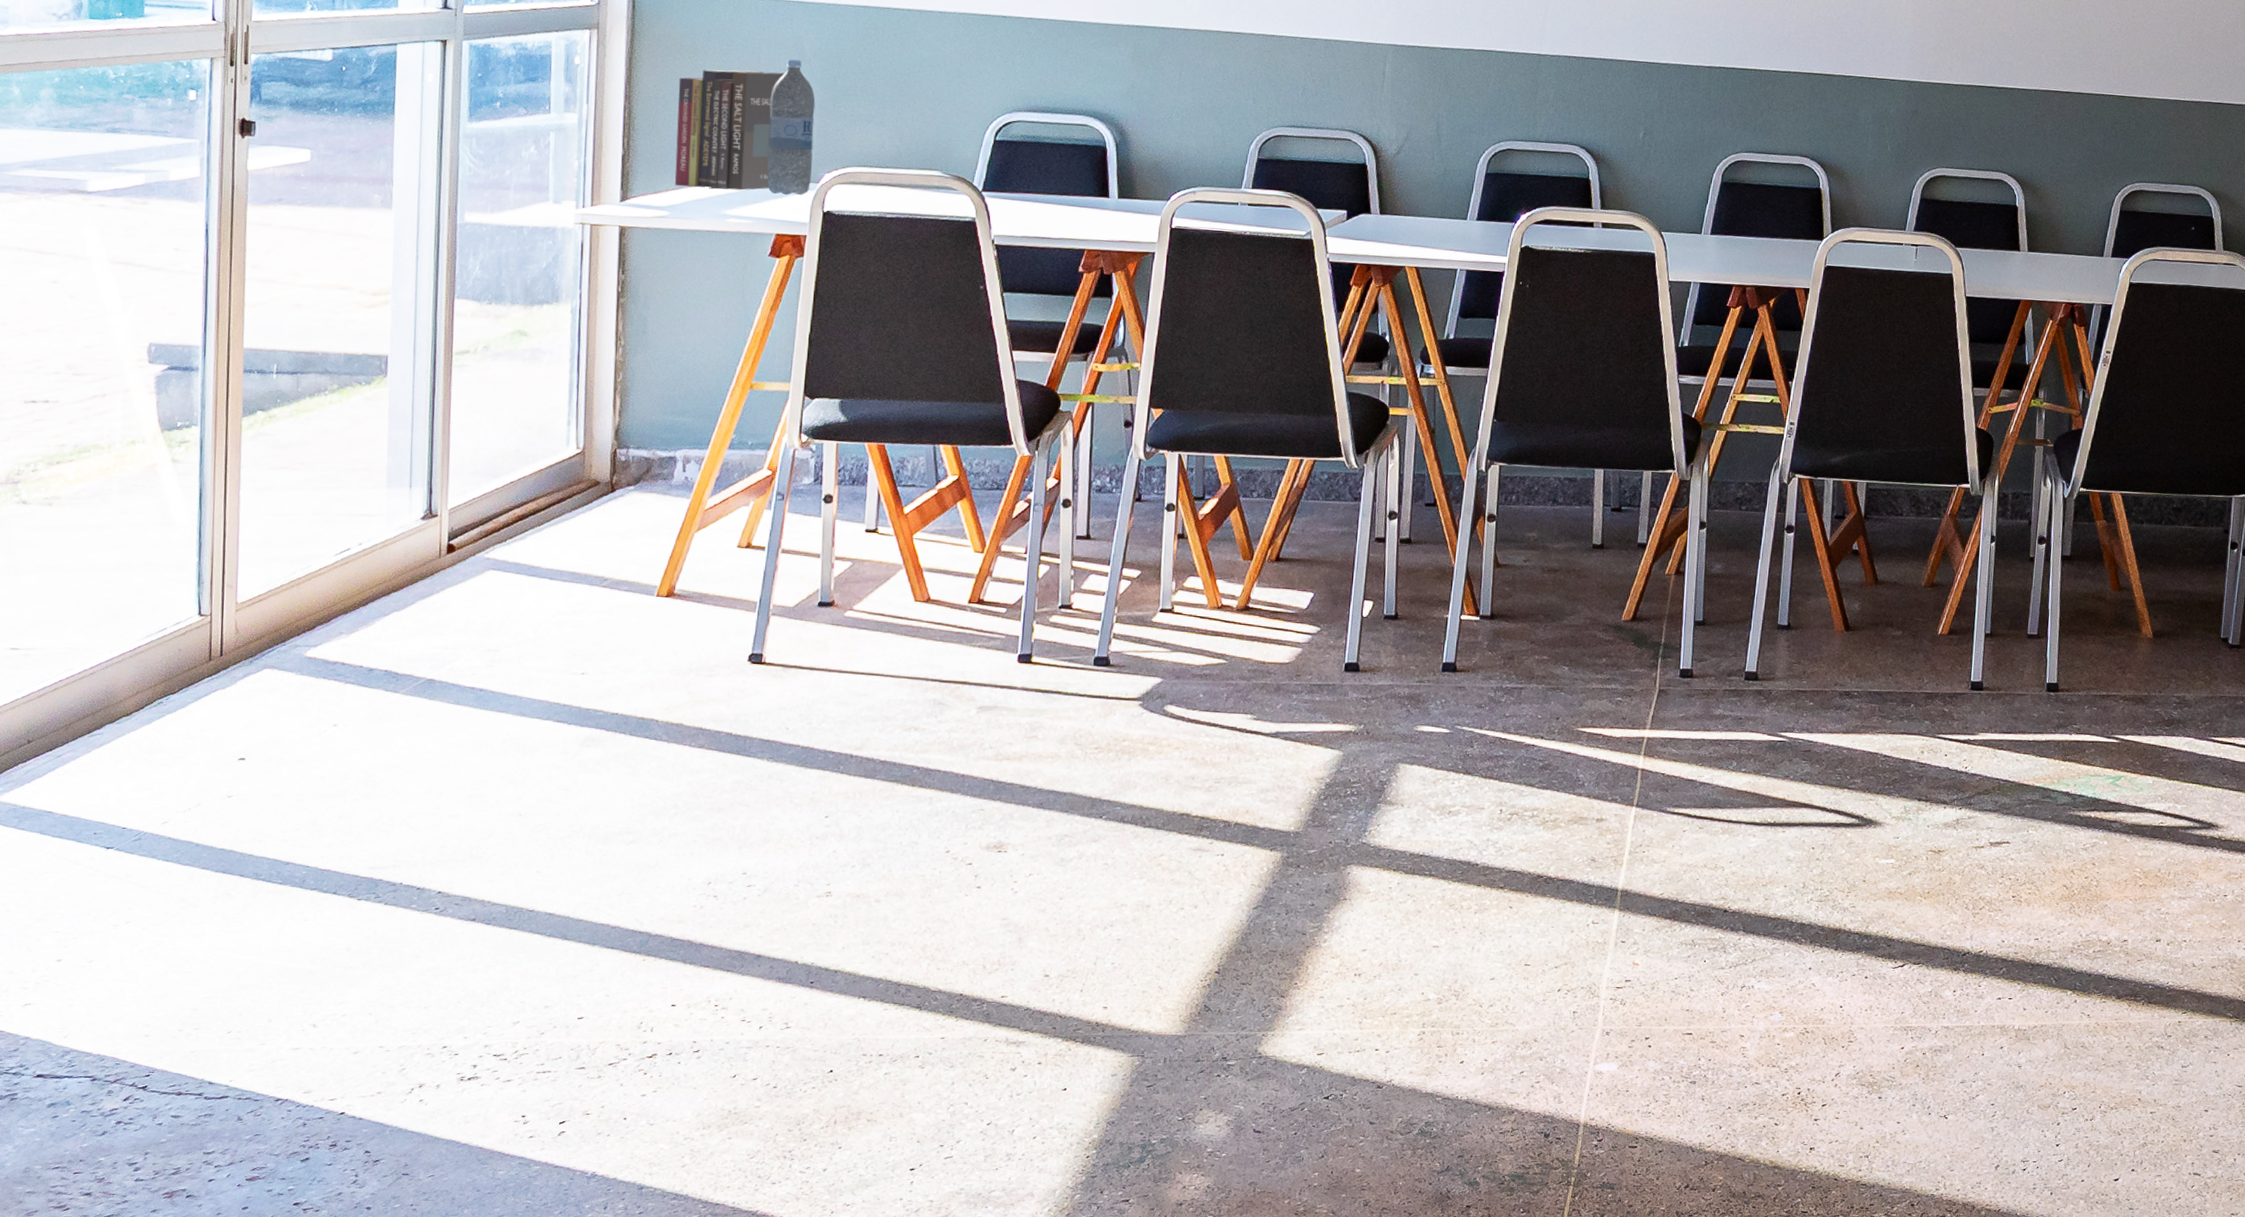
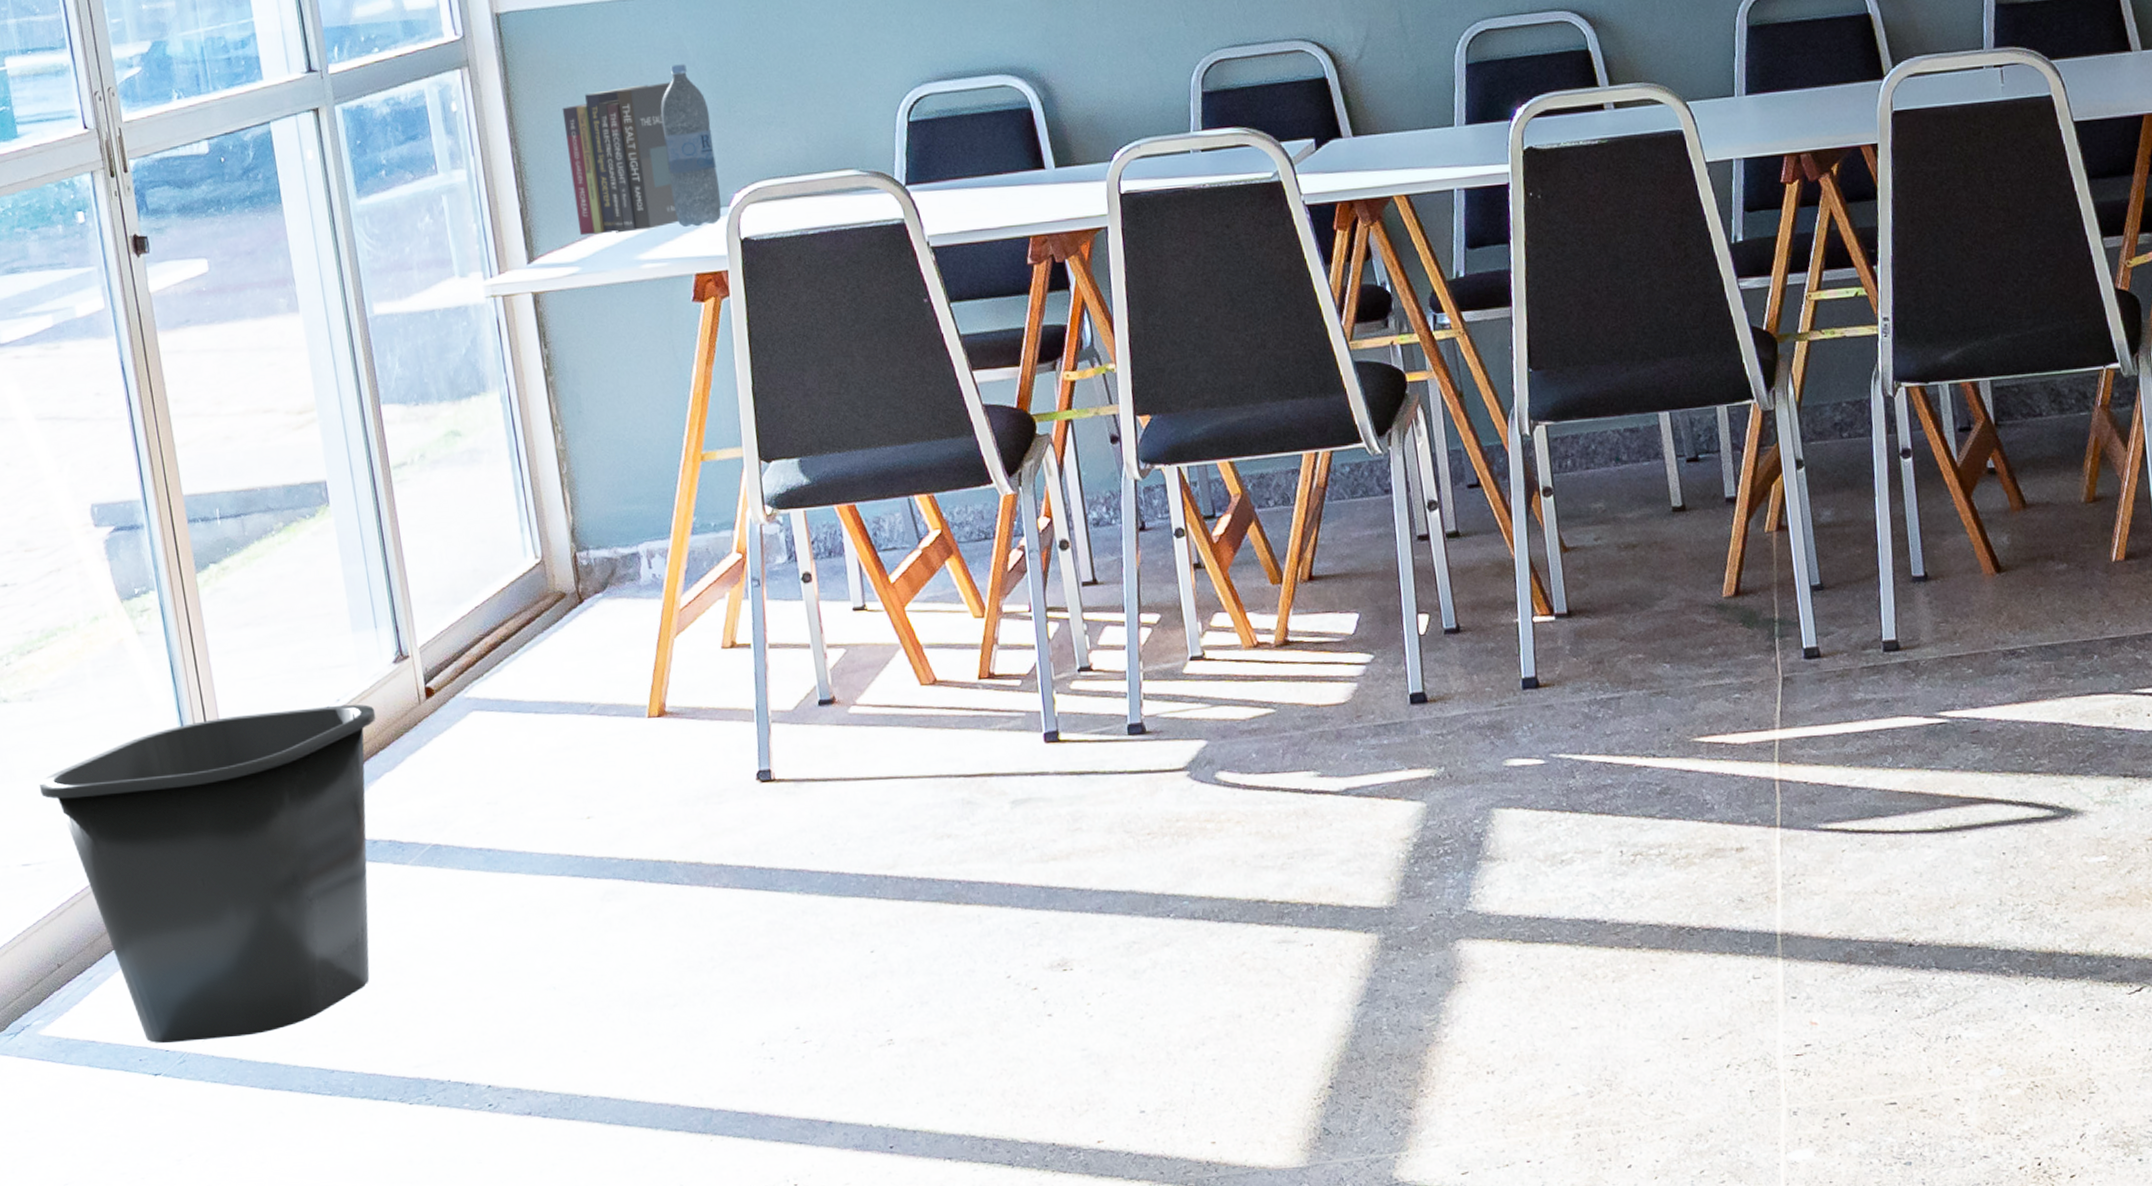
waste bin: none [43,544,395,824] -> present [39,704,376,1043]

